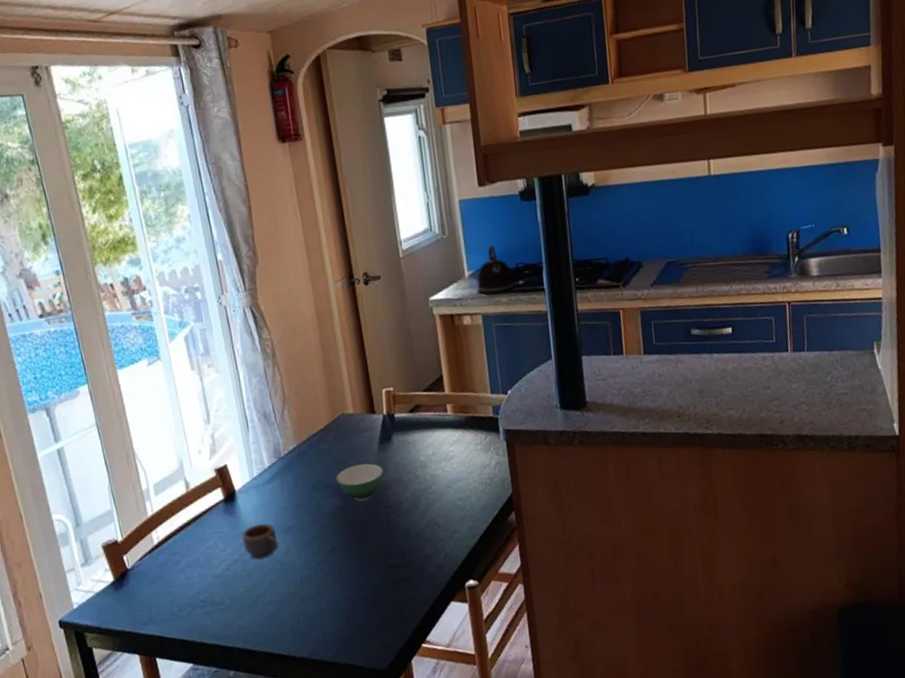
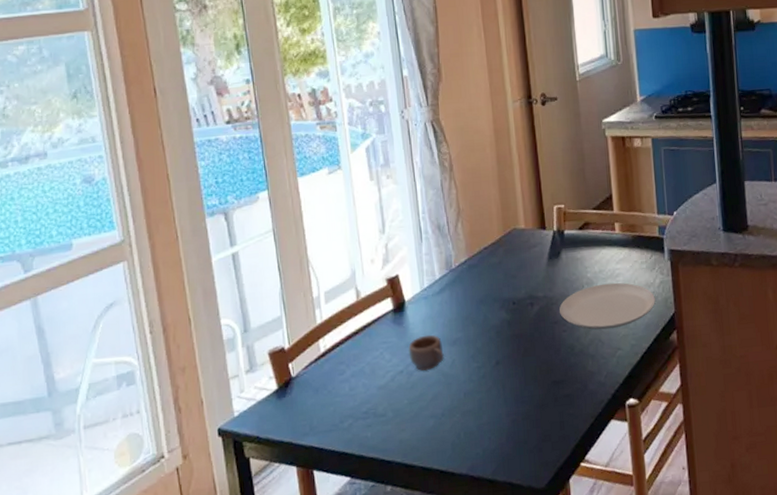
bowl: present [336,463,384,502] -> none [504,278,551,316]
plate: none [393,465,492,513] -> present [559,282,655,330]
kettle: present [477,244,516,295] -> none [648,72,684,120]

